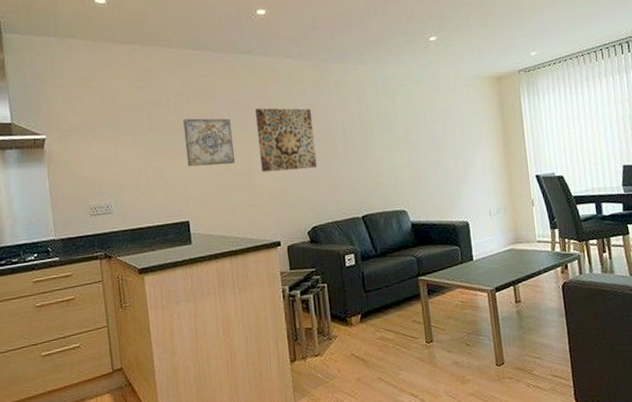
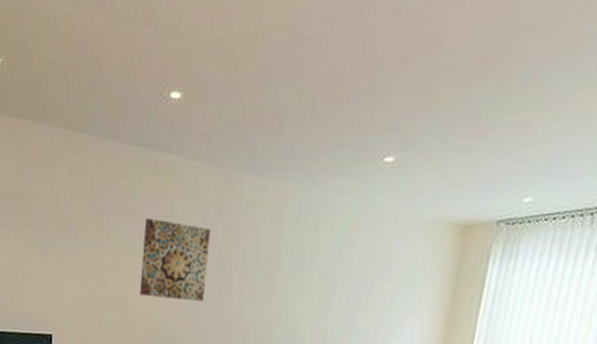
wall art: present [183,118,236,167] -> none [60,217,115,279]

